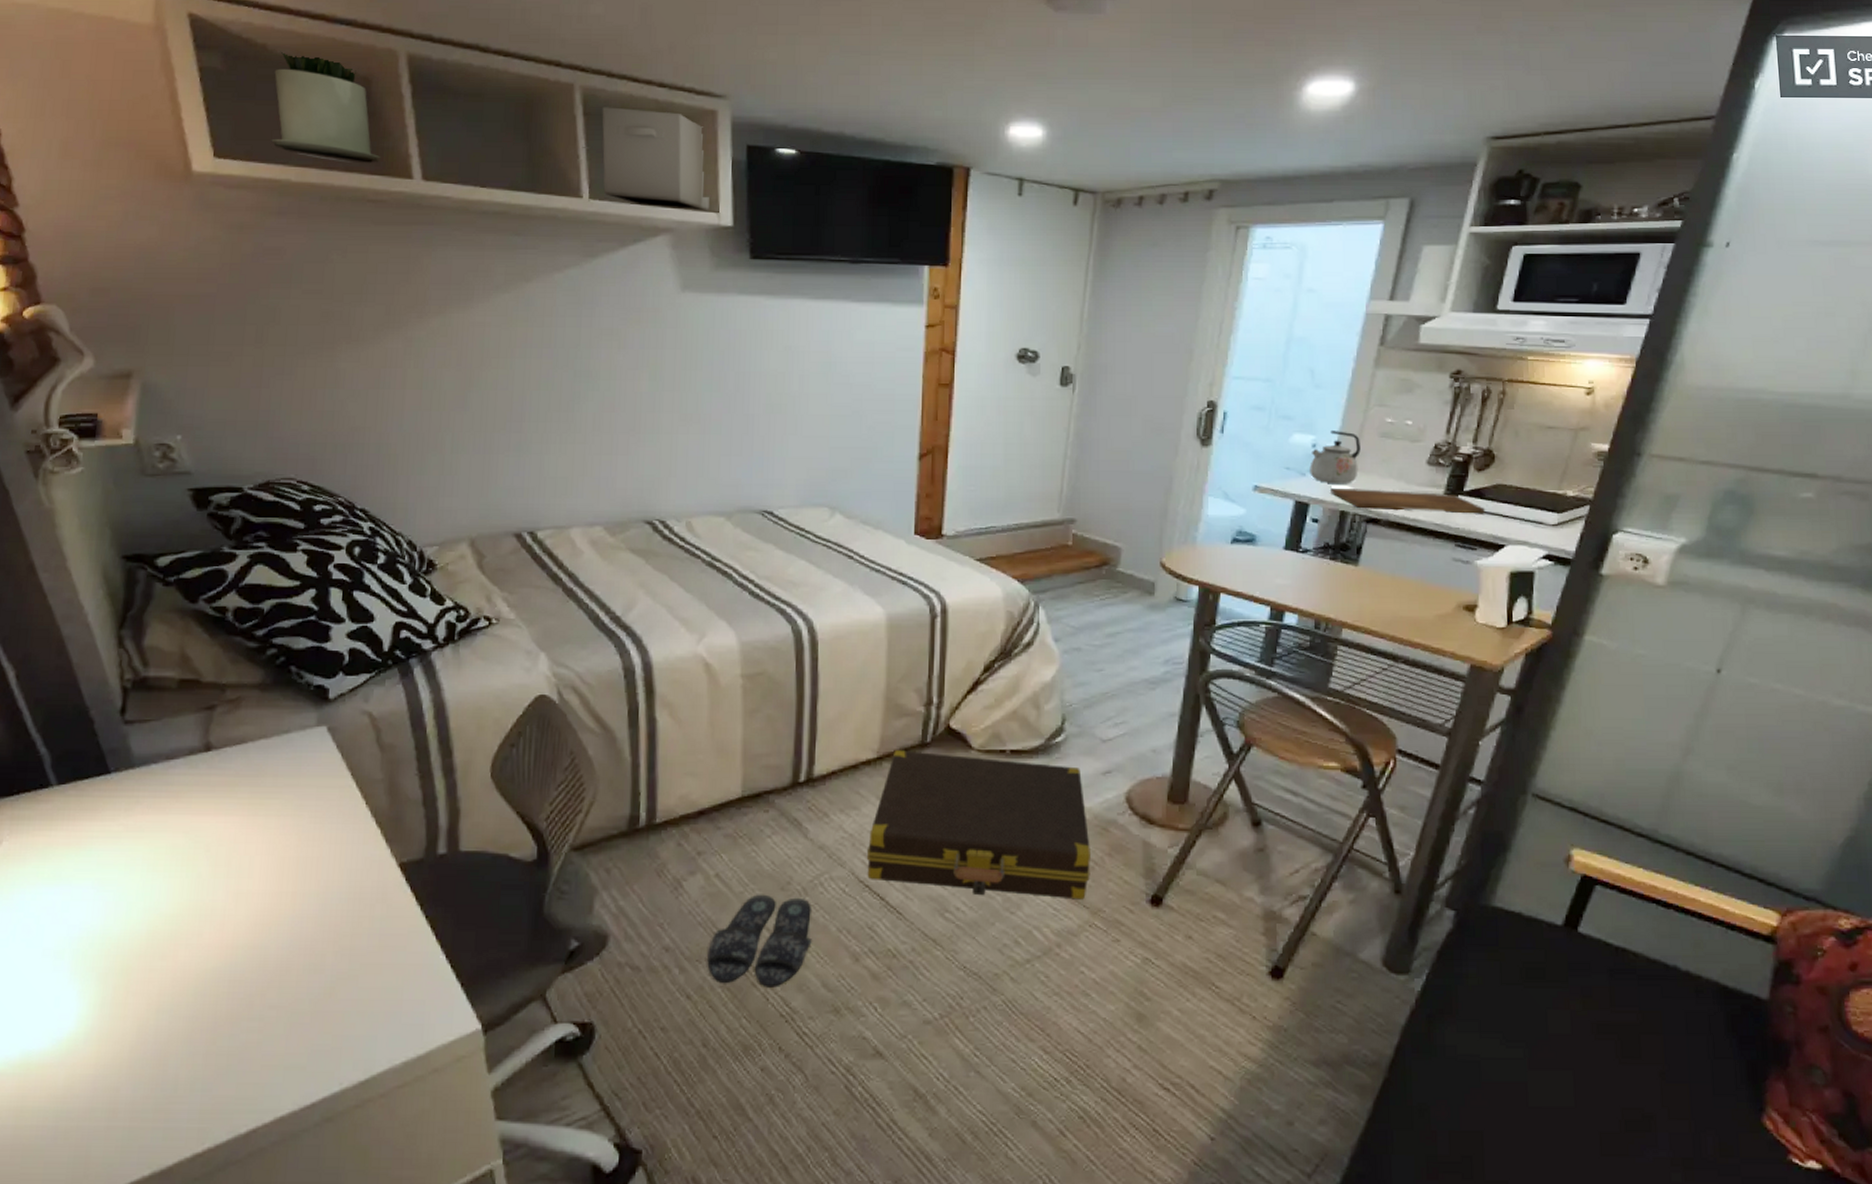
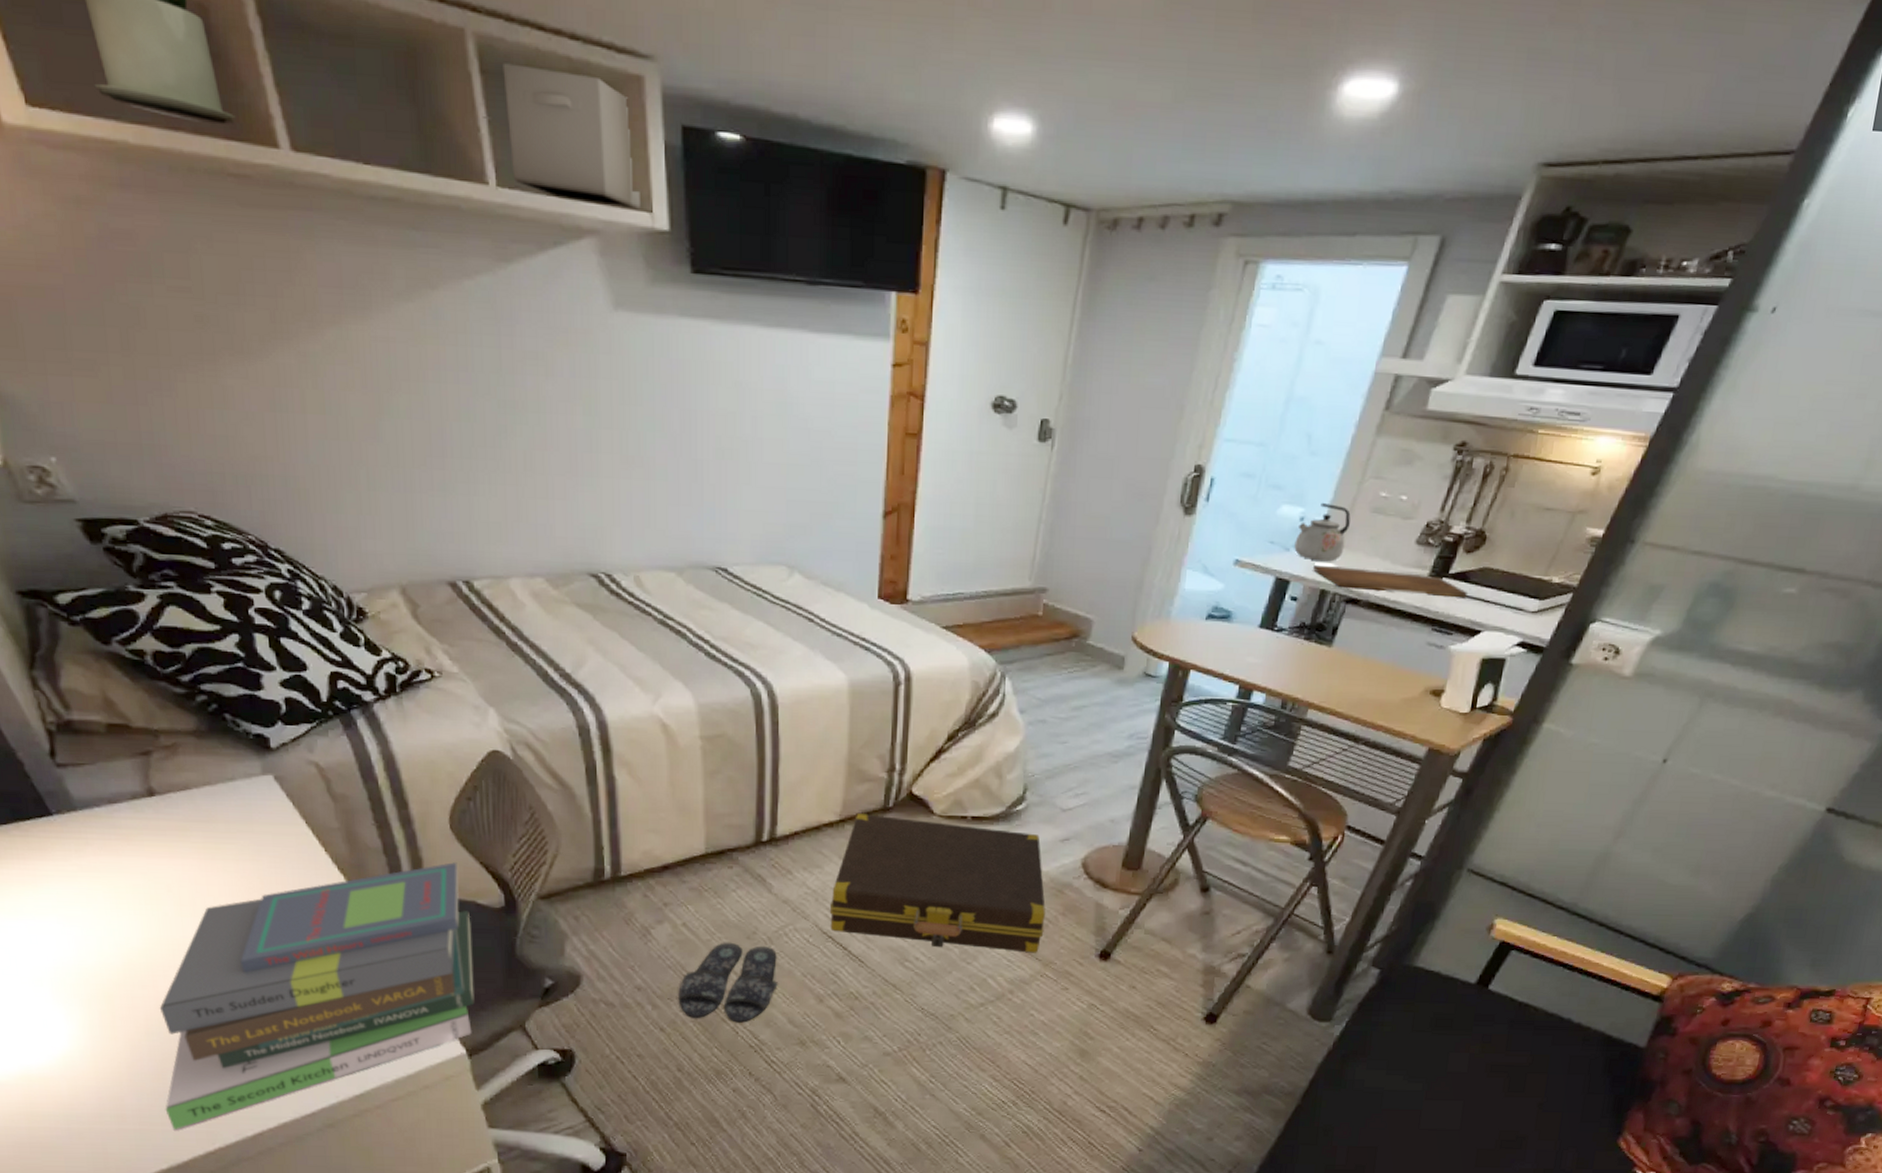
books: none [159,813,502,1128] -> present [159,862,475,1131]

